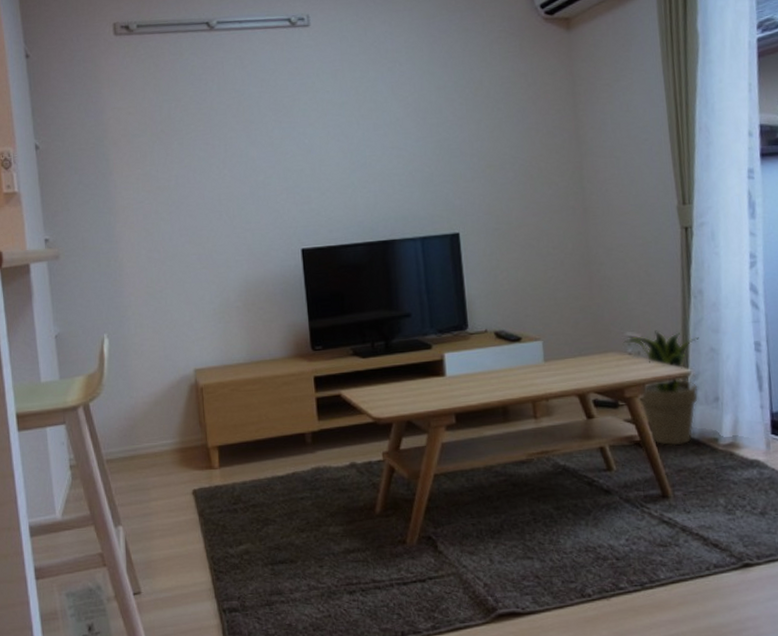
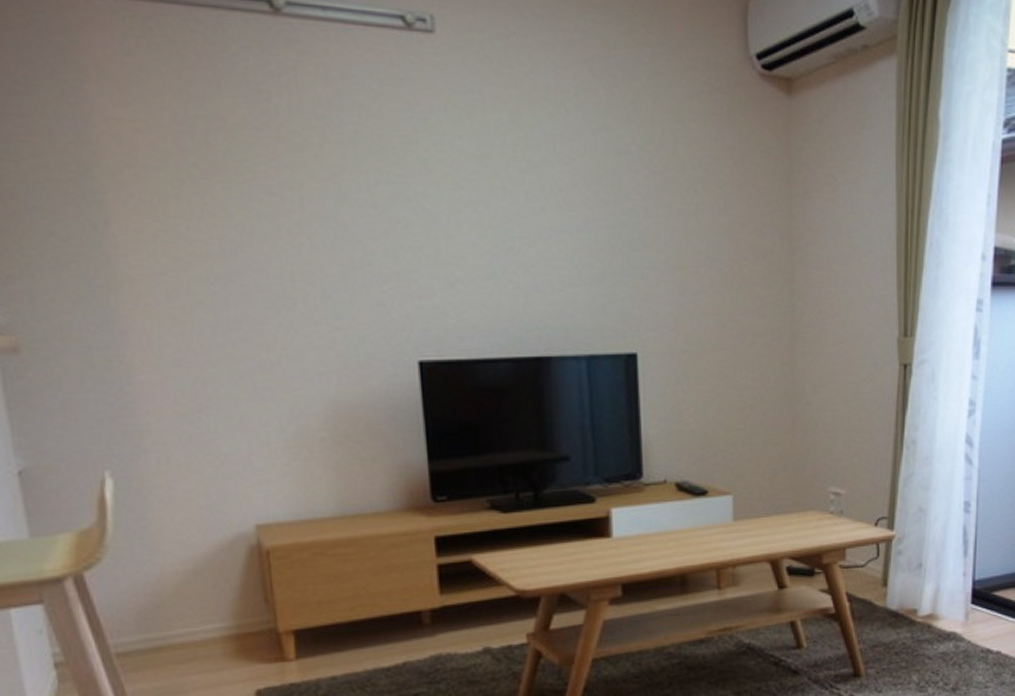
potted plant: present [623,330,699,446] -> none [826,485,908,619]

